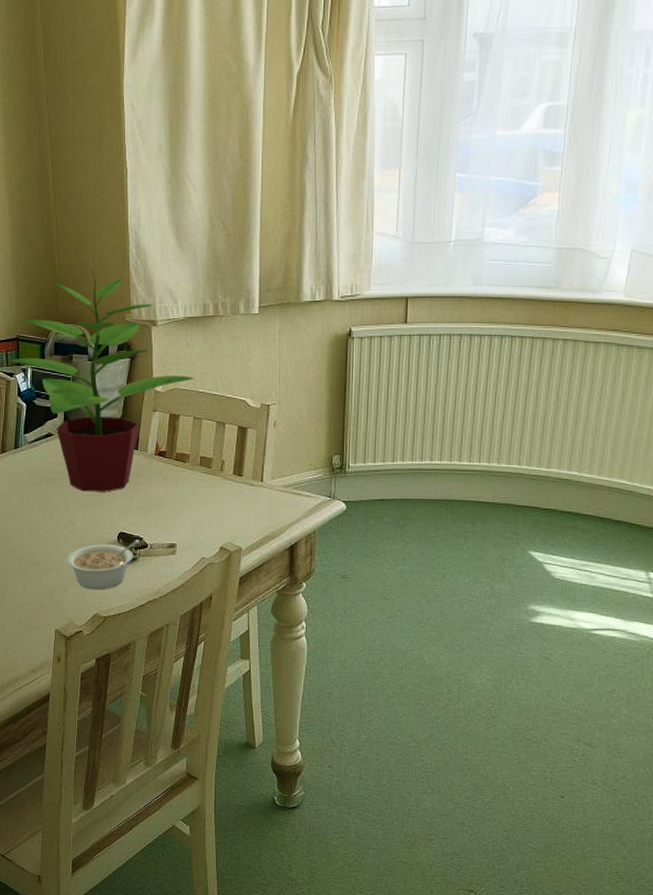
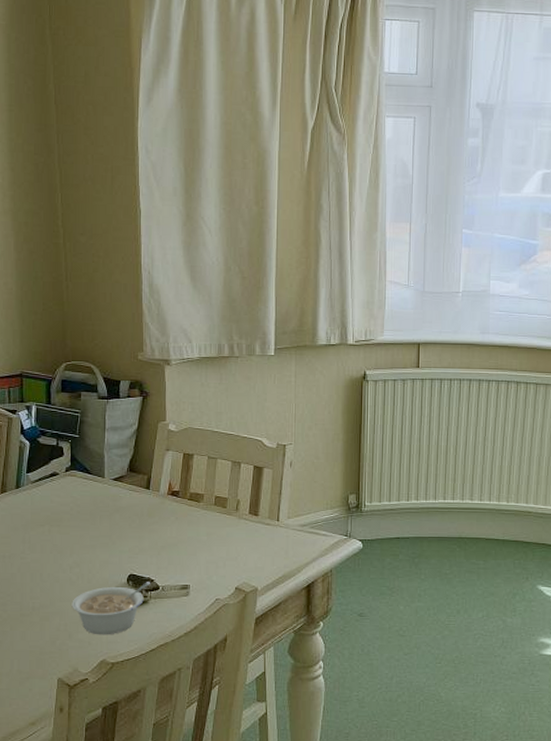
potted plant: present [9,271,195,492] -> none [12,308,209,533]

